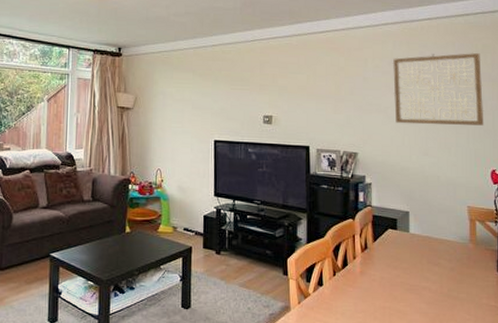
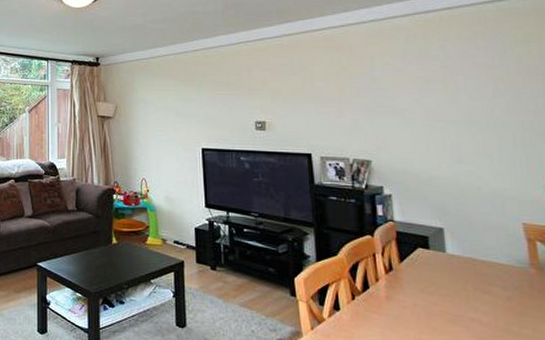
wall art: present [392,53,484,126] -> none [406,44,536,128]

